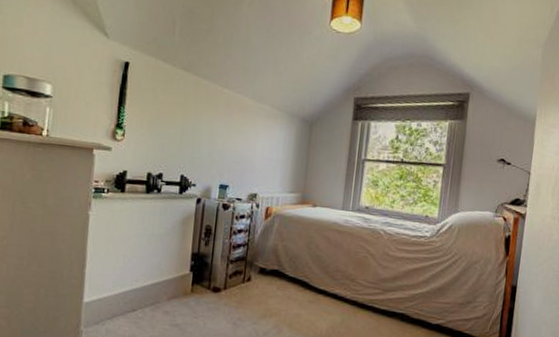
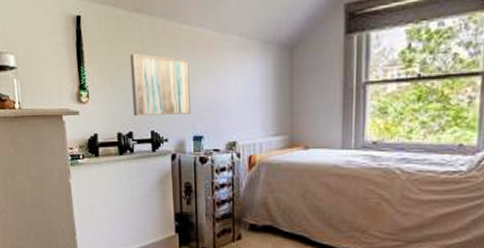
wall art: none [166,105,225,165] -> present [129,54,191,117]

